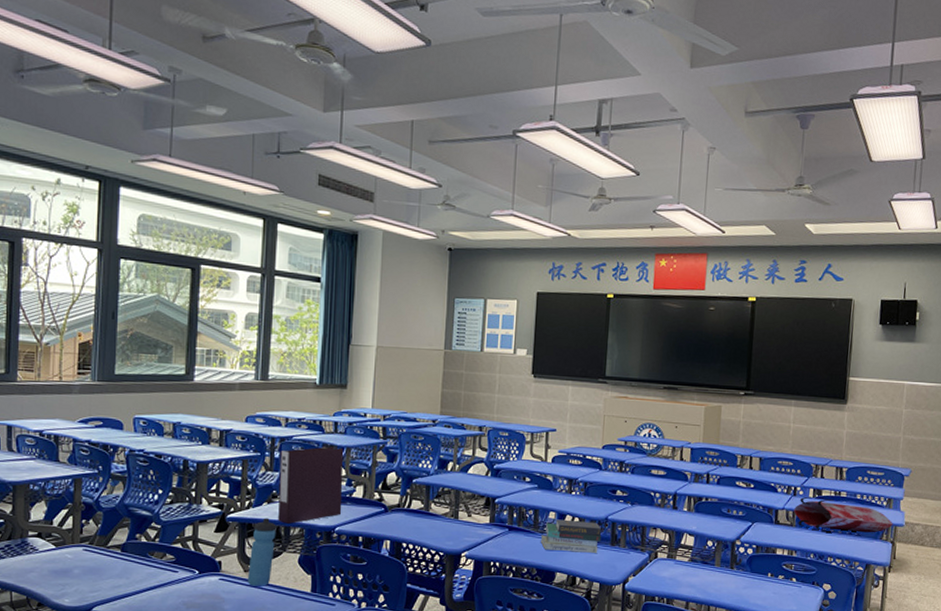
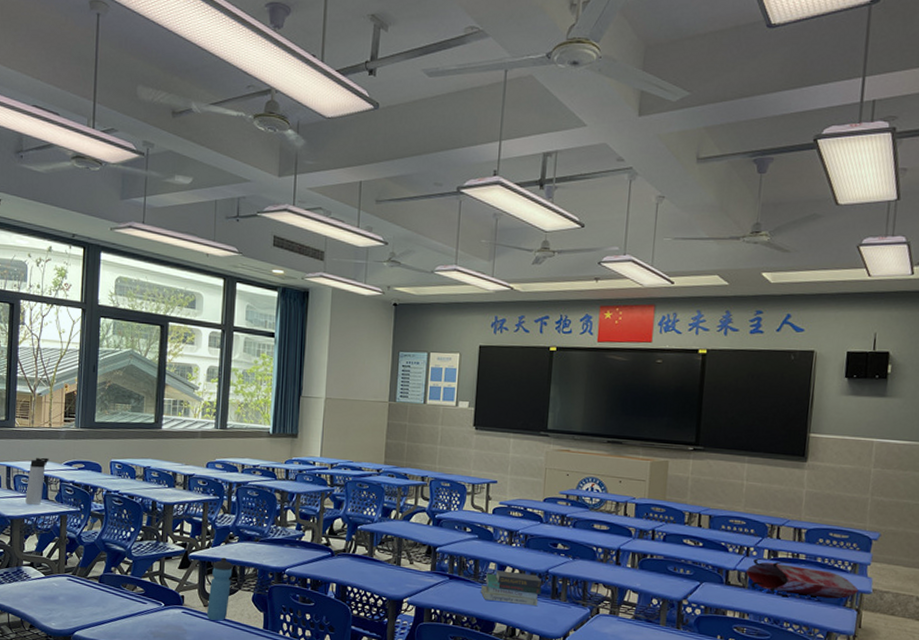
thermos bottle: none [31,414,60,469] -> present [26,457,49,506]
binder: present [278,446,344,524] -> none [234,492,294,564]

